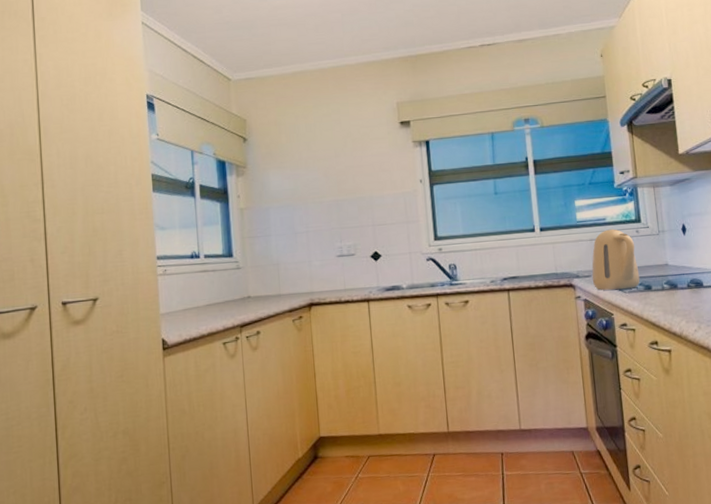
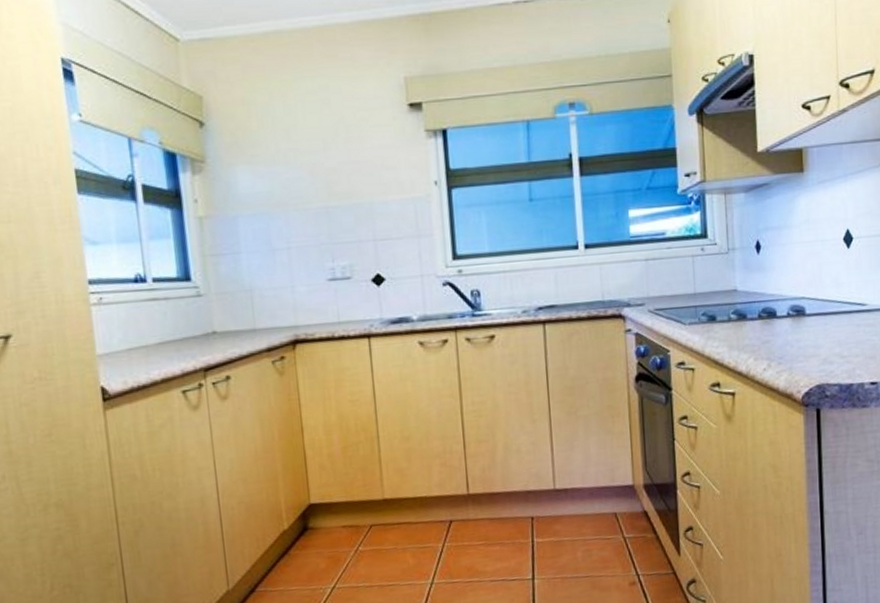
kettle: present [591,229,640,291] -> none [645,246,703,322]

